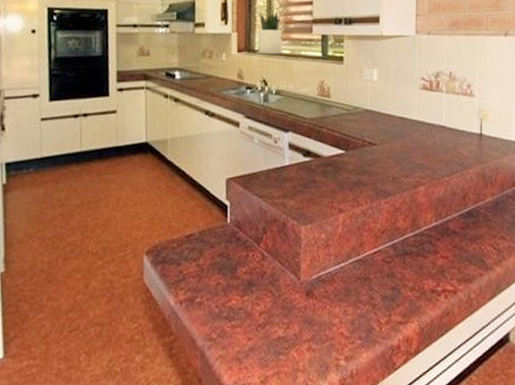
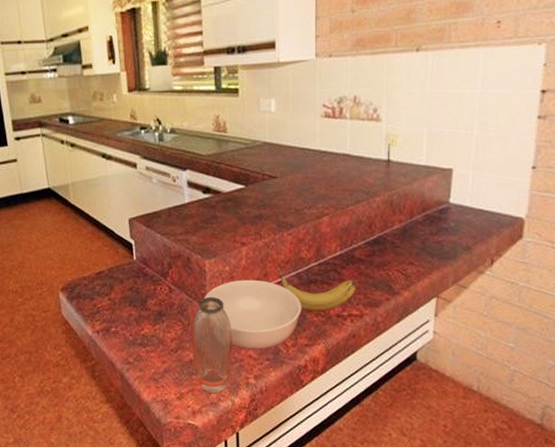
vase: none [280,266,326,376] -> present [191,296,234,393]
bowl: none [297,248,396,328] -> present [204,279,301,351]
fruit: none [374,236,450,286] -> present [278,267,356,312]

